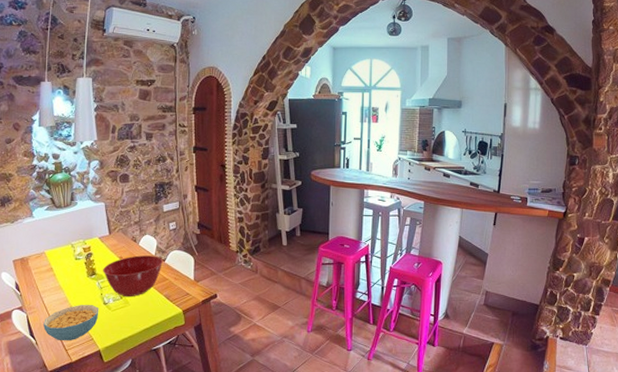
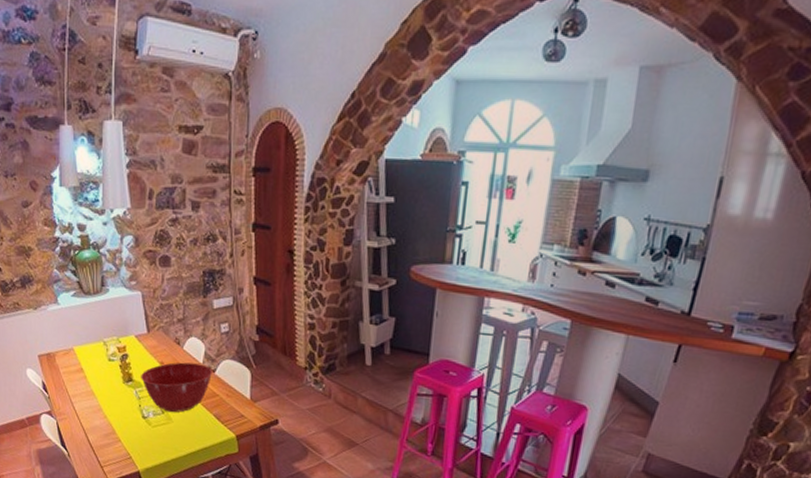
cereal bowl: present [43,305,99,340] -> none [75,415,138,457]

